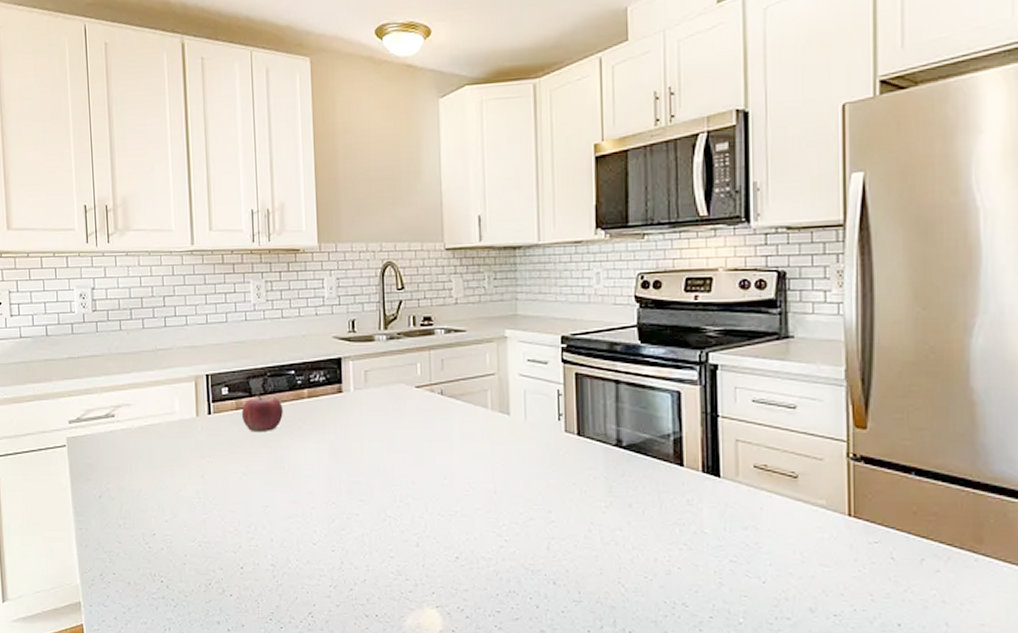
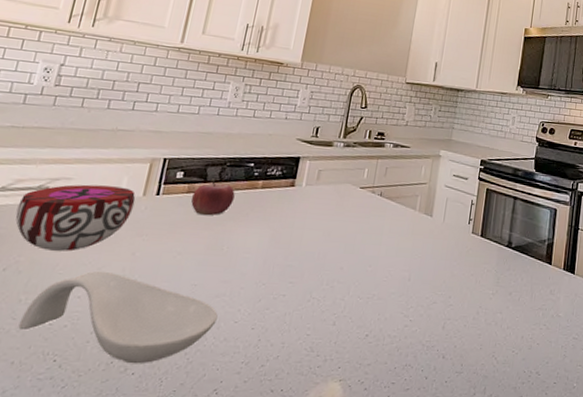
decorative bowl: none [94,409,191,477] -> present [15,184,136,251]
spoon rest: none [124,494,296,586] -> present [18,270,218,364]

